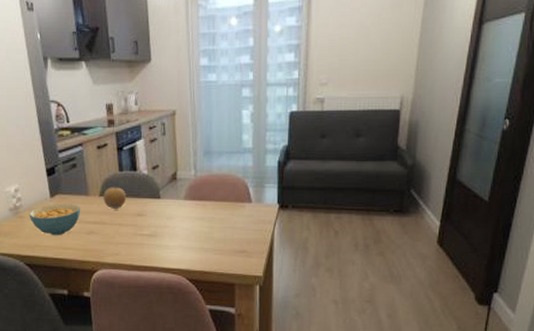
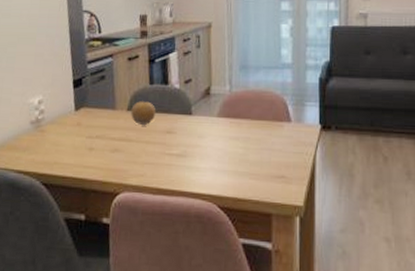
cereal bowl: present [29,203,81,236] -> none [51,117,107,153]

